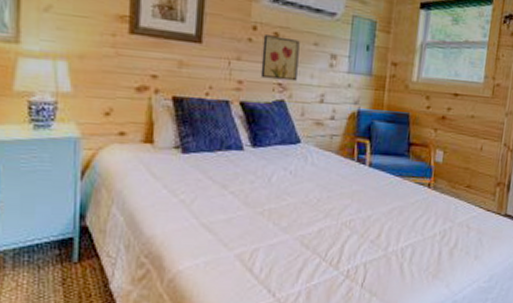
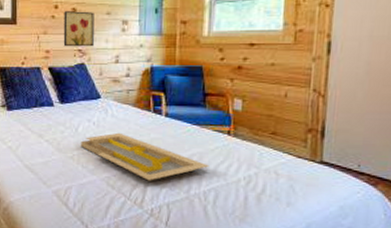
serving tray: none [274,183,409,239] -> present [81,132,209,181]

